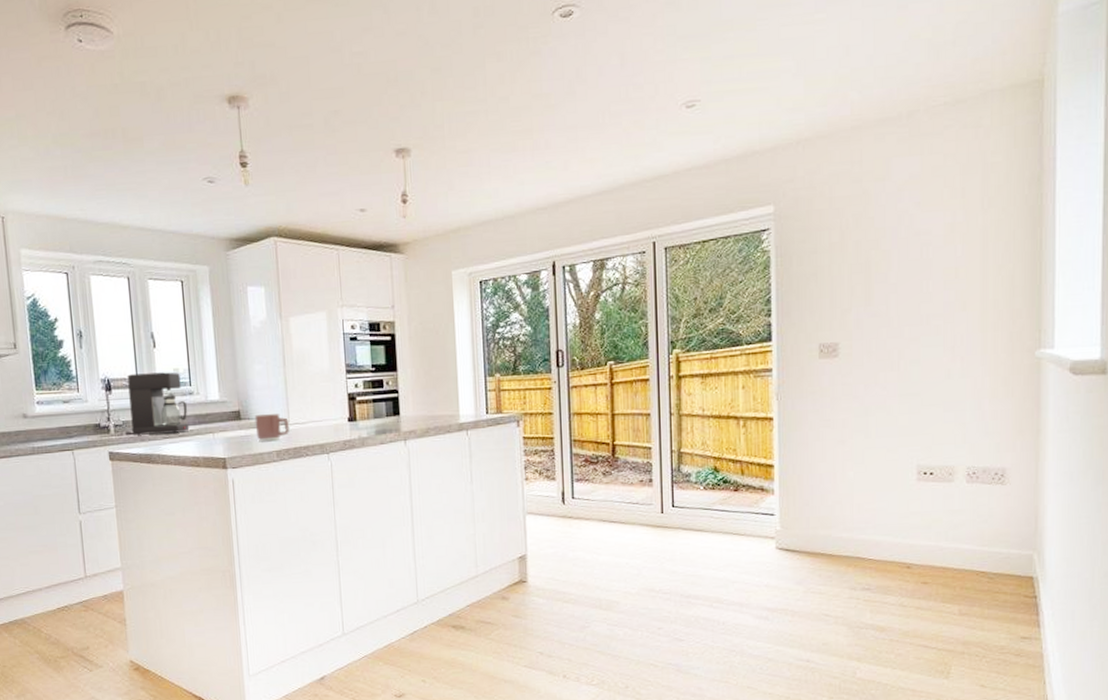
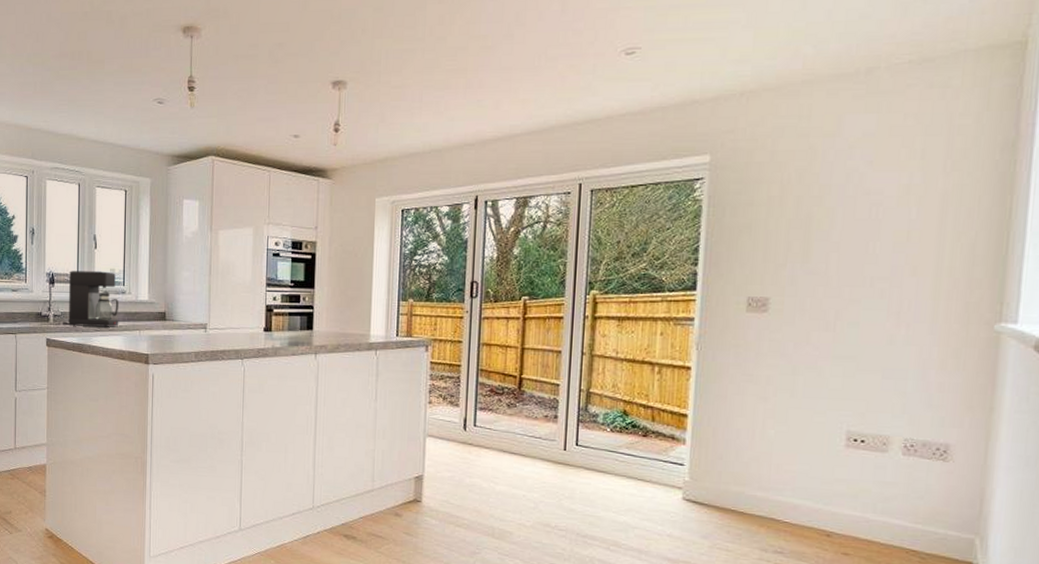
mug: present [254,413,289,442] -> none [178,317,209,343]

